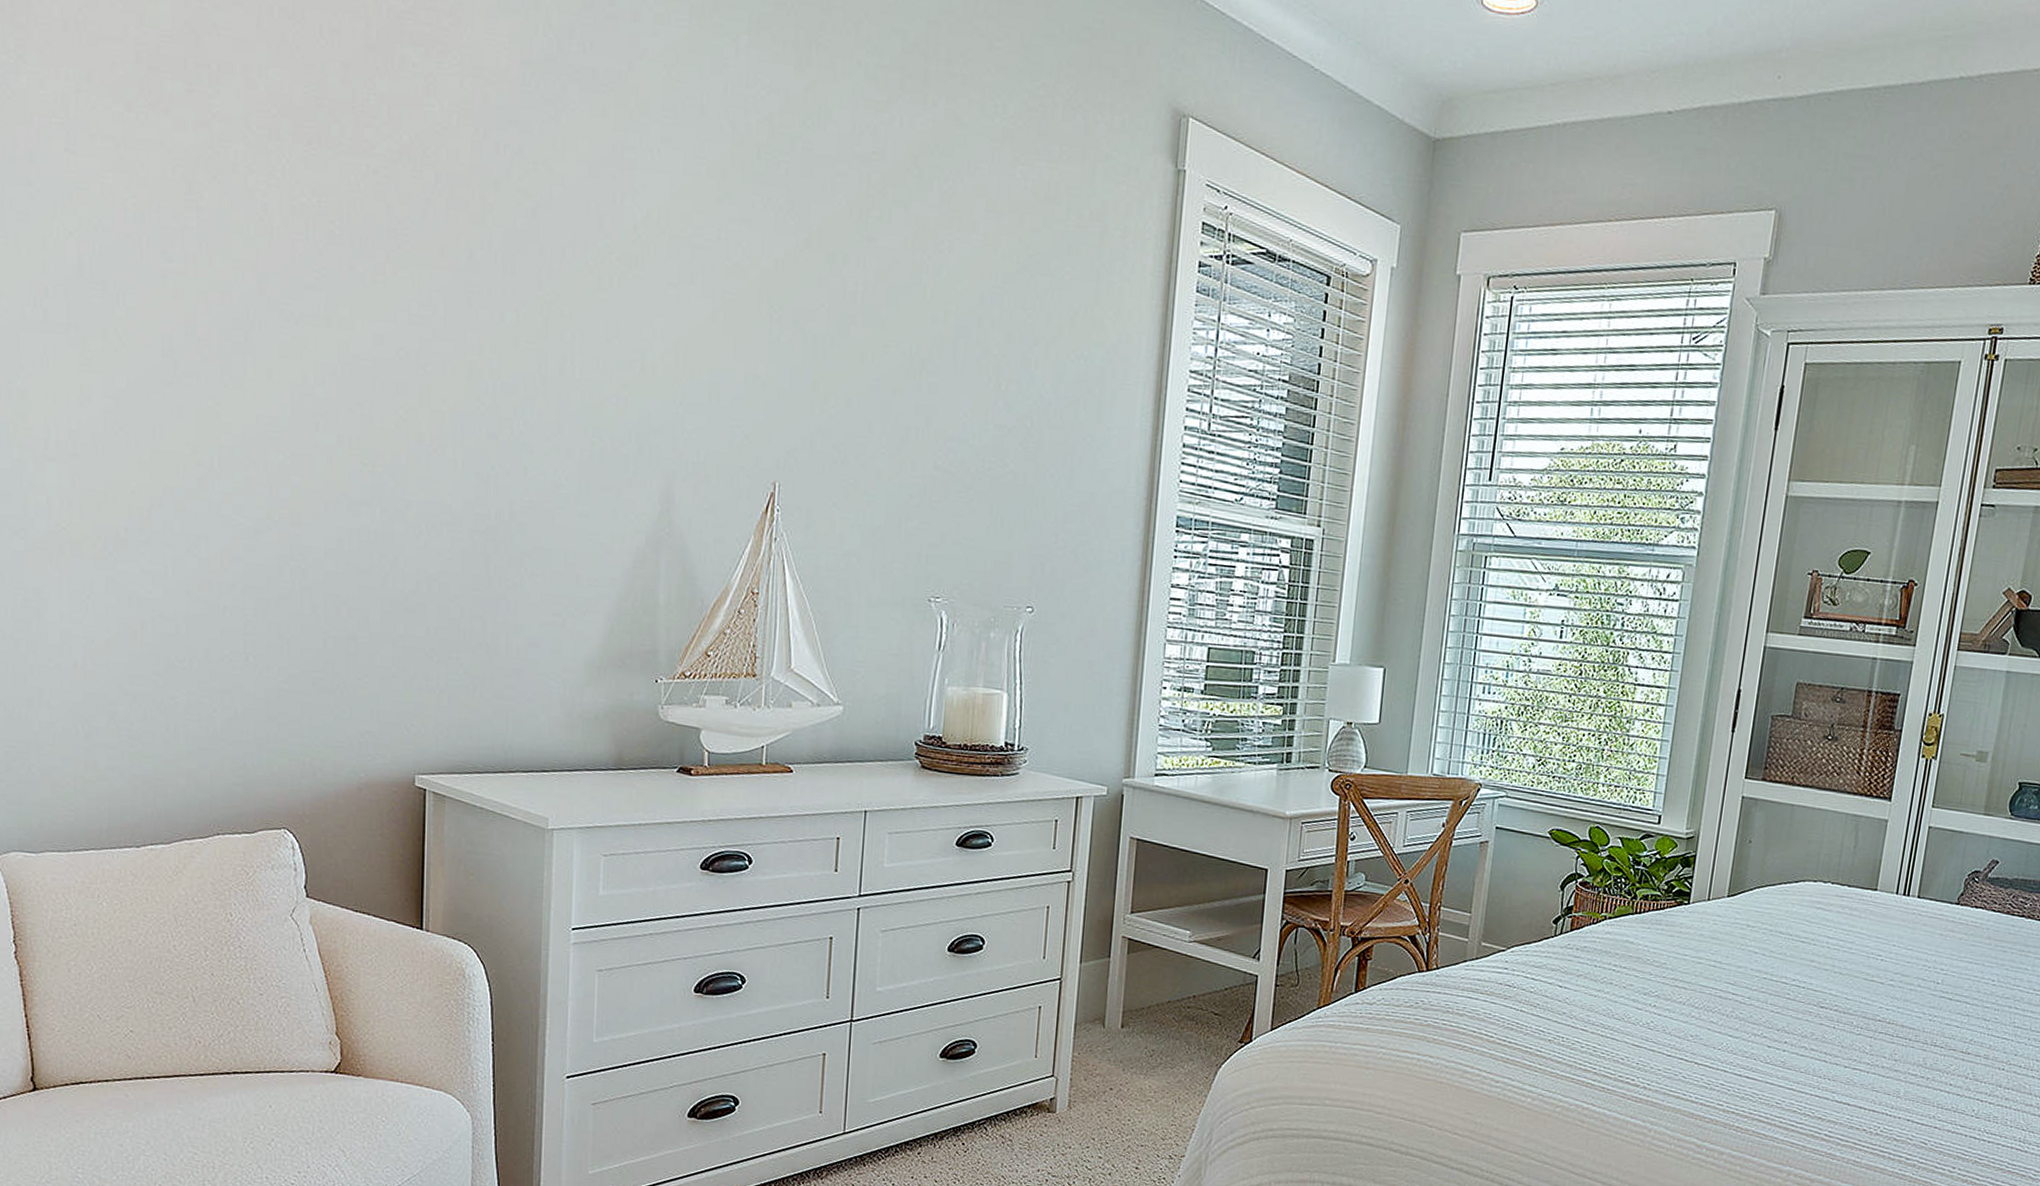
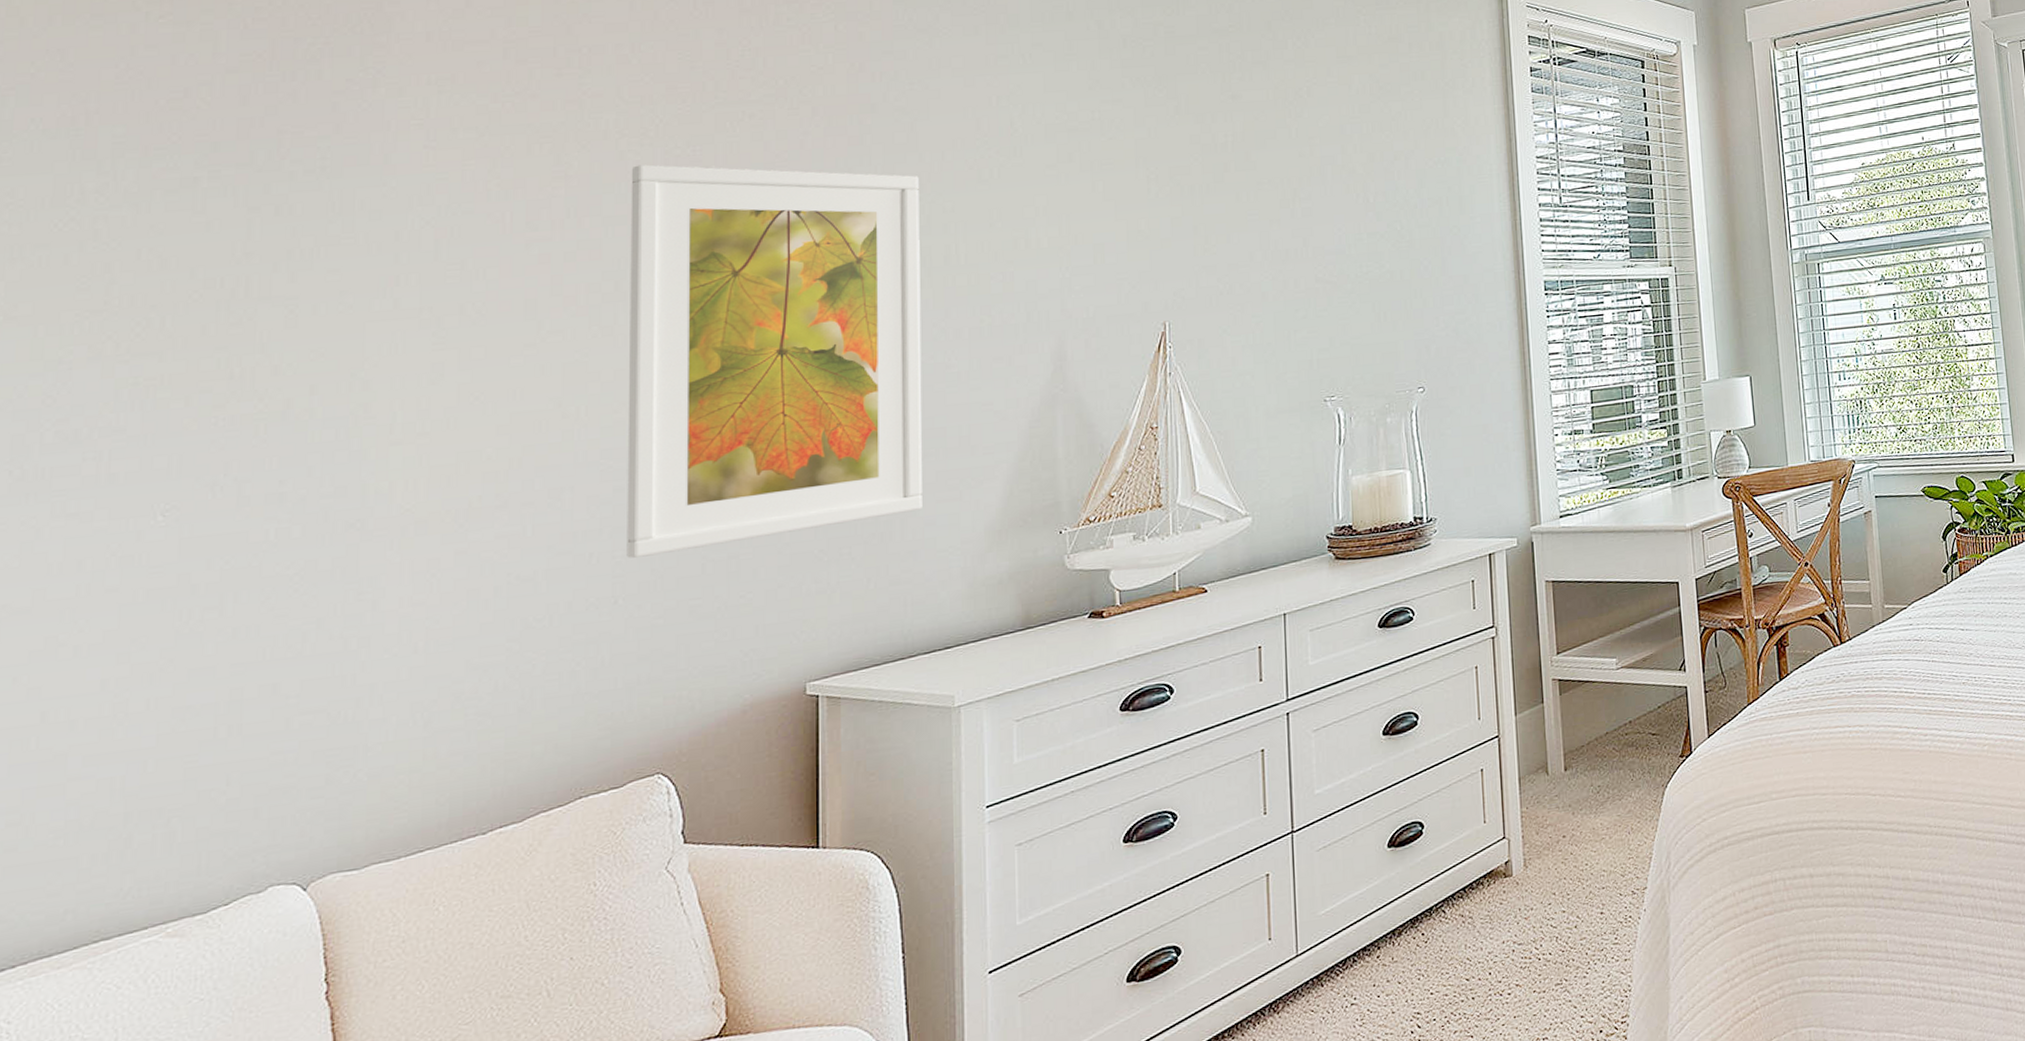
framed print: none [256,207,538,630] -> present [627,164,922,558]

